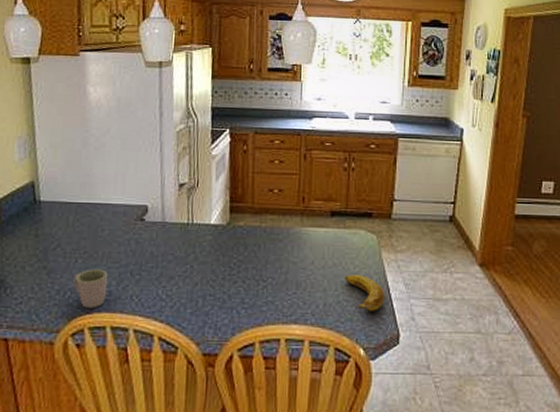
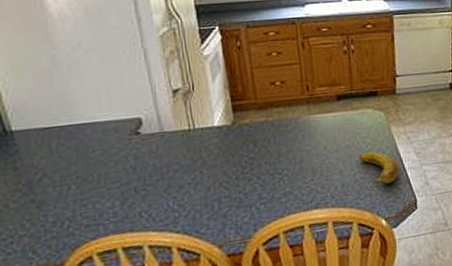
mug: present [73,269,108,308] -> none [69,191,111,235]

